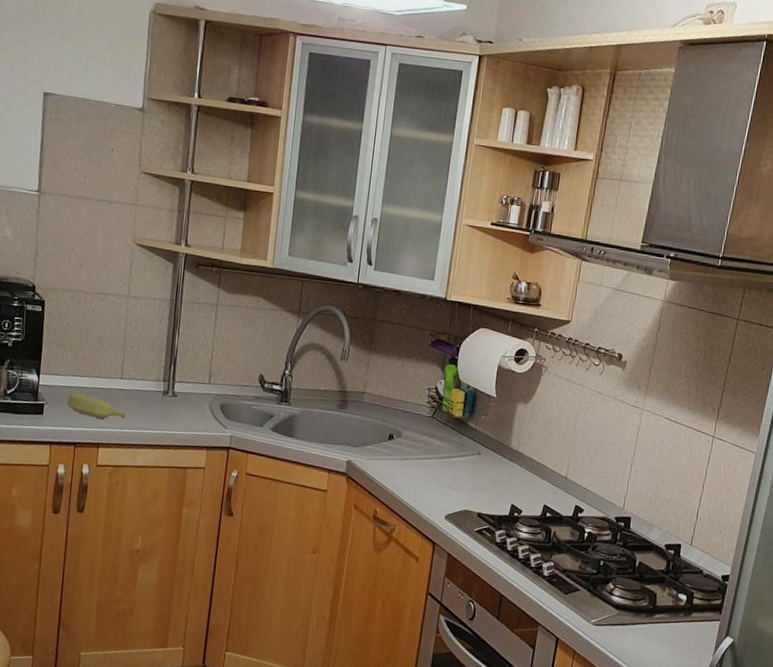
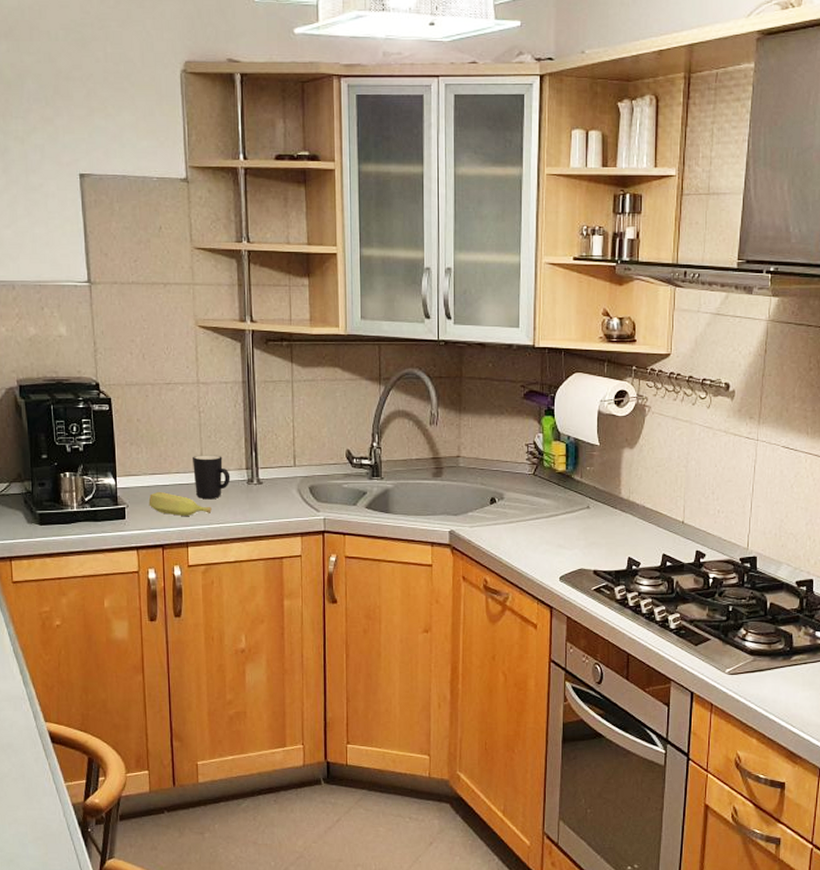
mug: none [112,362,148,406] -> present [193,455,231,500]

